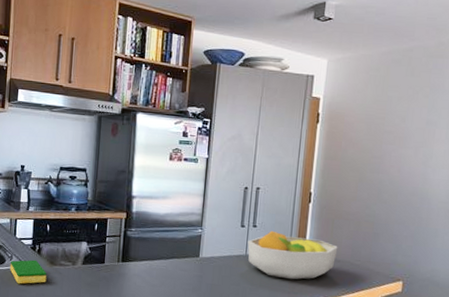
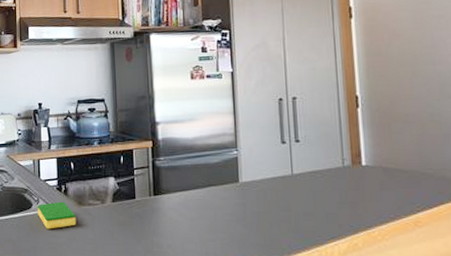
fruit bowl: present [247,230,338,280] -> none [292,144,402,199]

